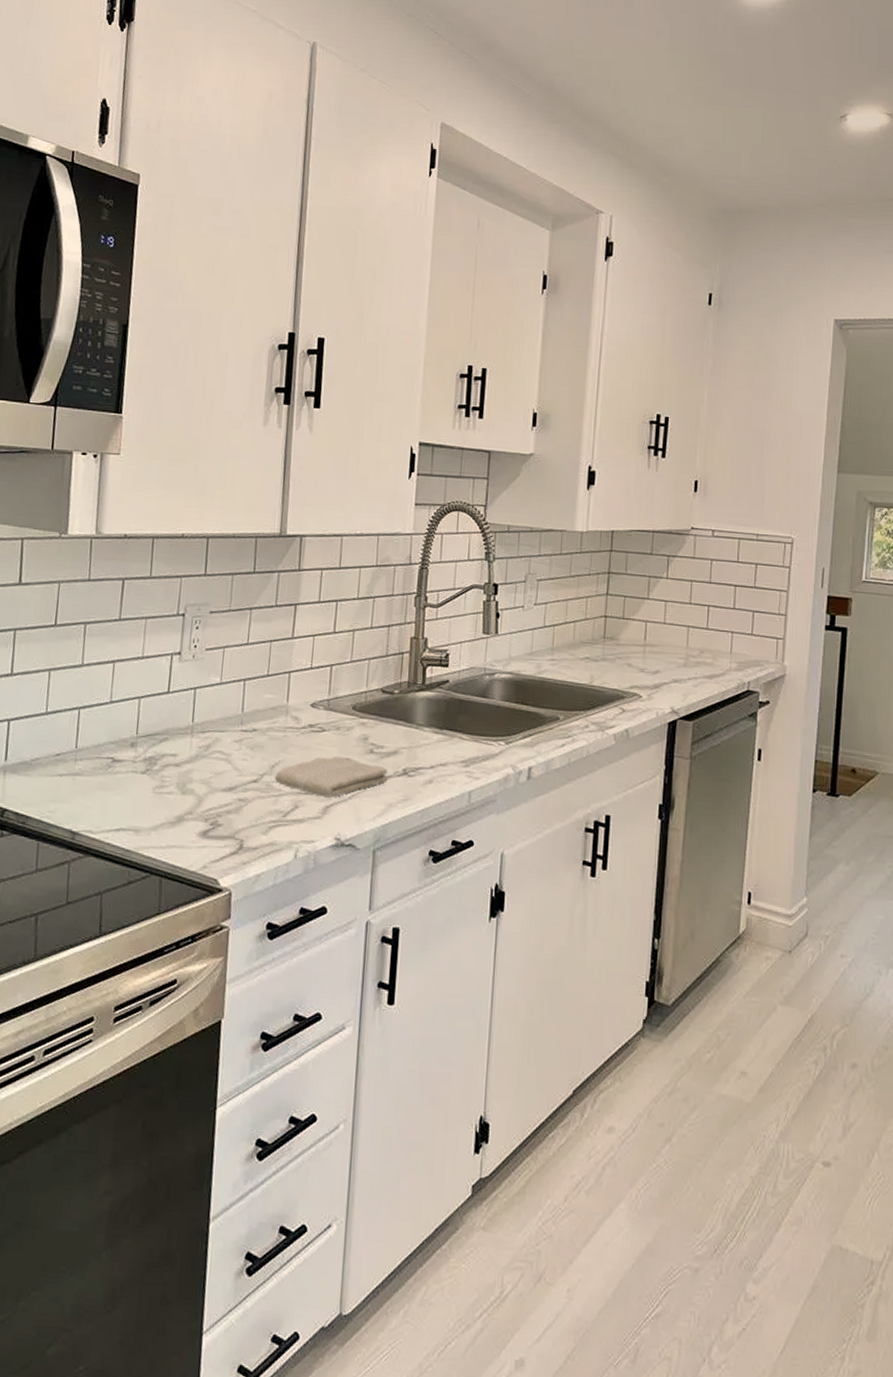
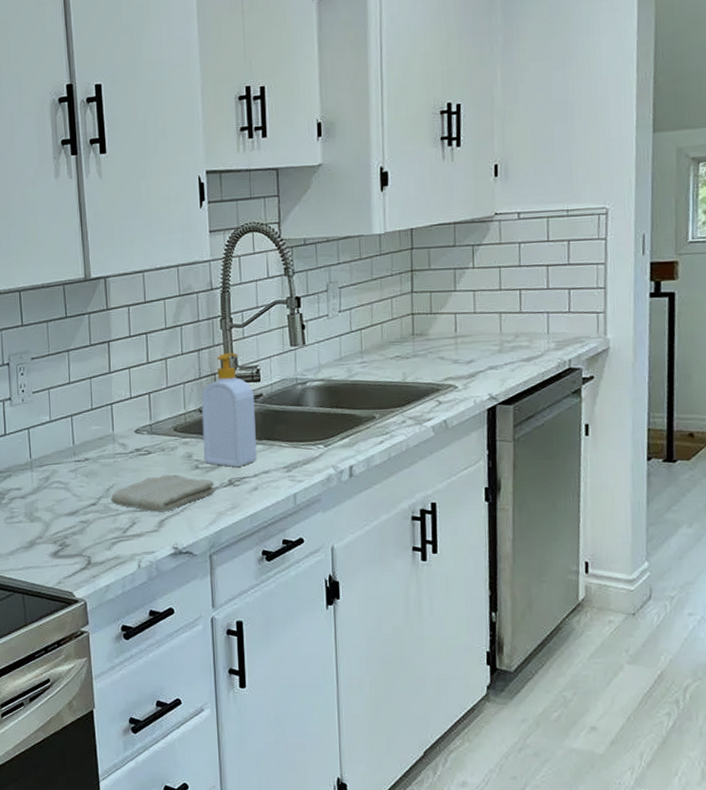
soap bottle: none [380,632,440,756] -> present [201,353,257,467]

